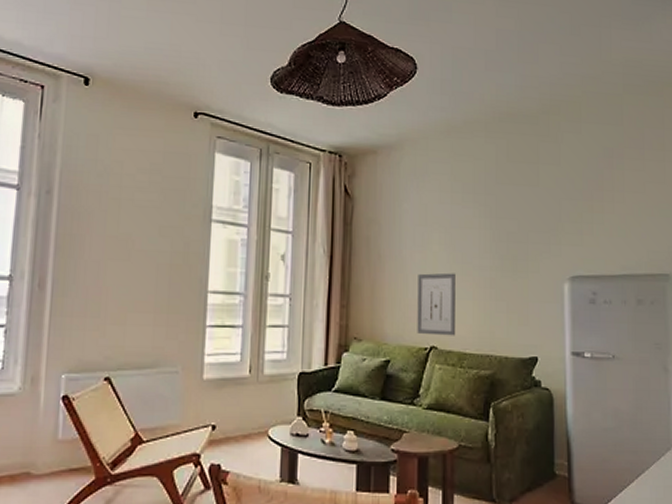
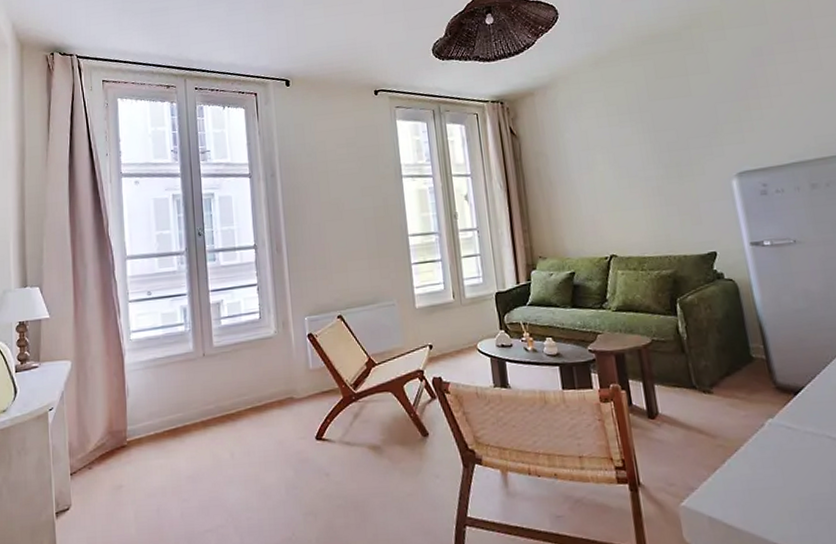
wall art: present [417,272,455,336] -> none [588,187,632,246]

